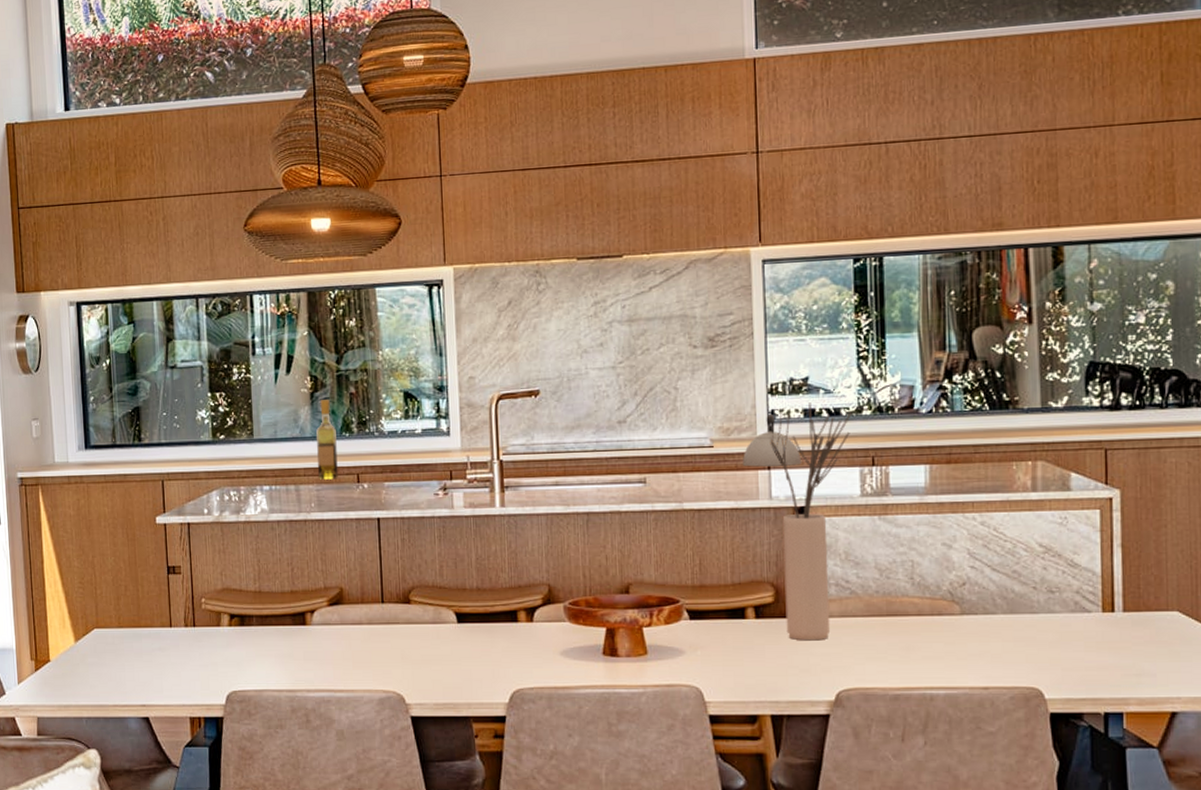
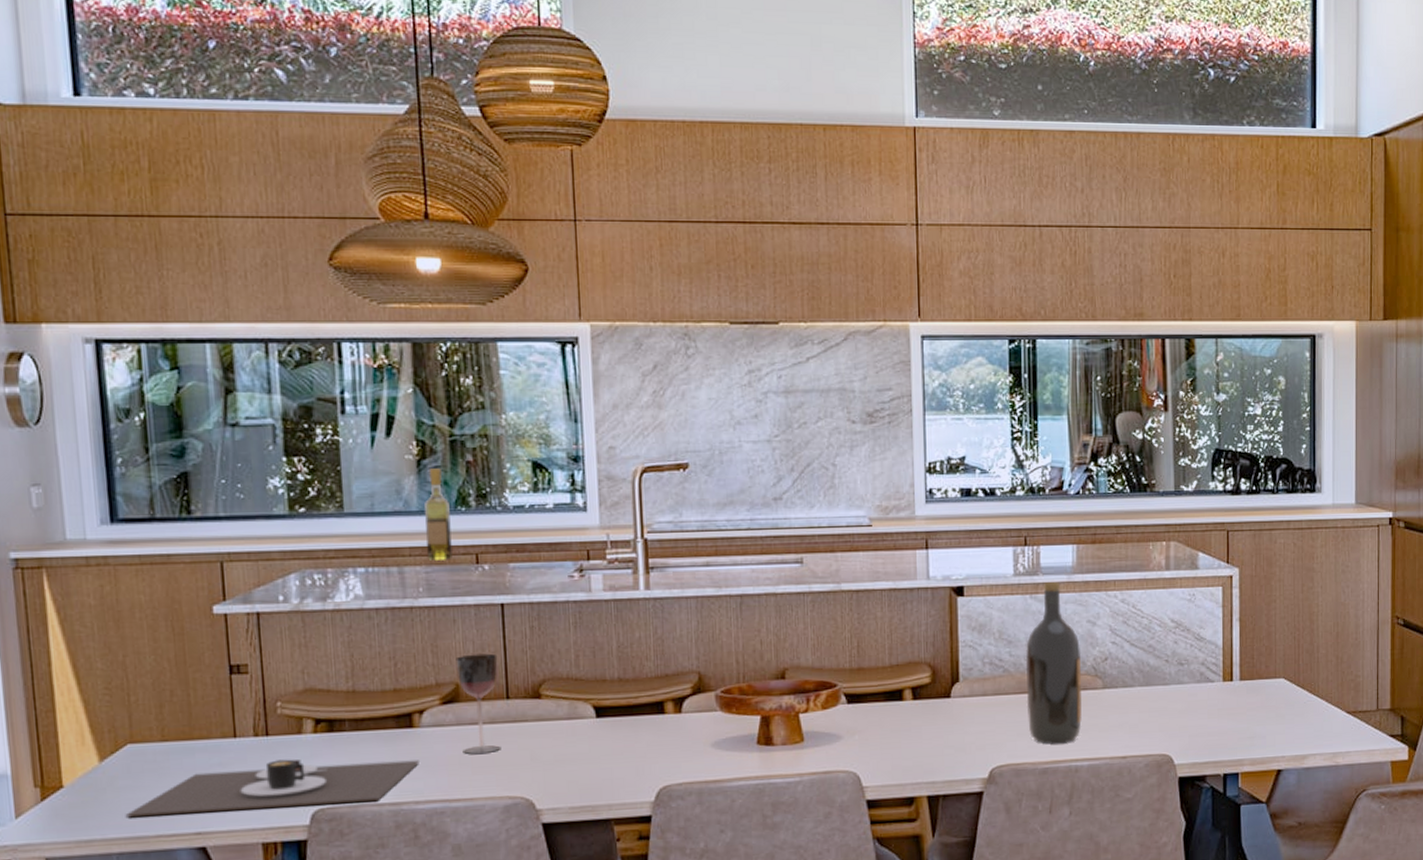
place setting: none [92,647,311,689] -> present [125,759,419,818]
wineglass: none [340,562,377,650] -> present [455,653,501,754]
kettle: present [742,415,802,467] -> none [900,494,959,547]
vase: present [770,402,852,641] -> none [927,482,1006,720]
wine bottle: none [873,502,937,670] -> present [1025,581,1082,744]

